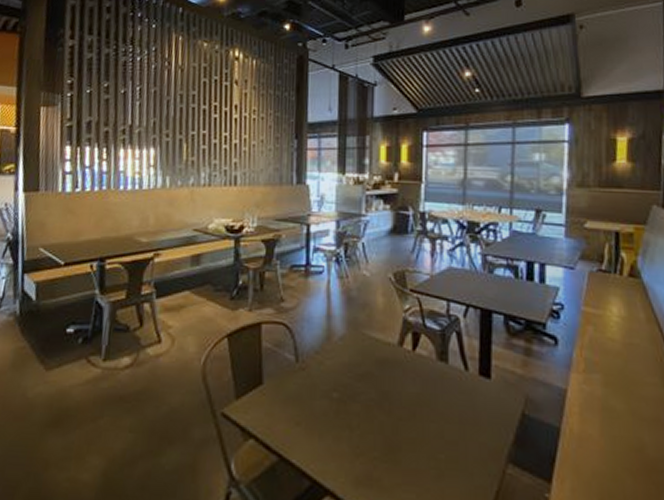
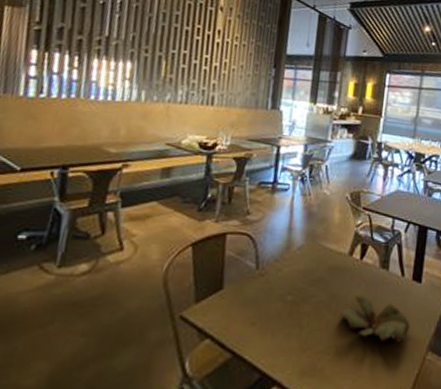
succulent plant: none [395,392,482,451] -> present [340,295,410,342]

